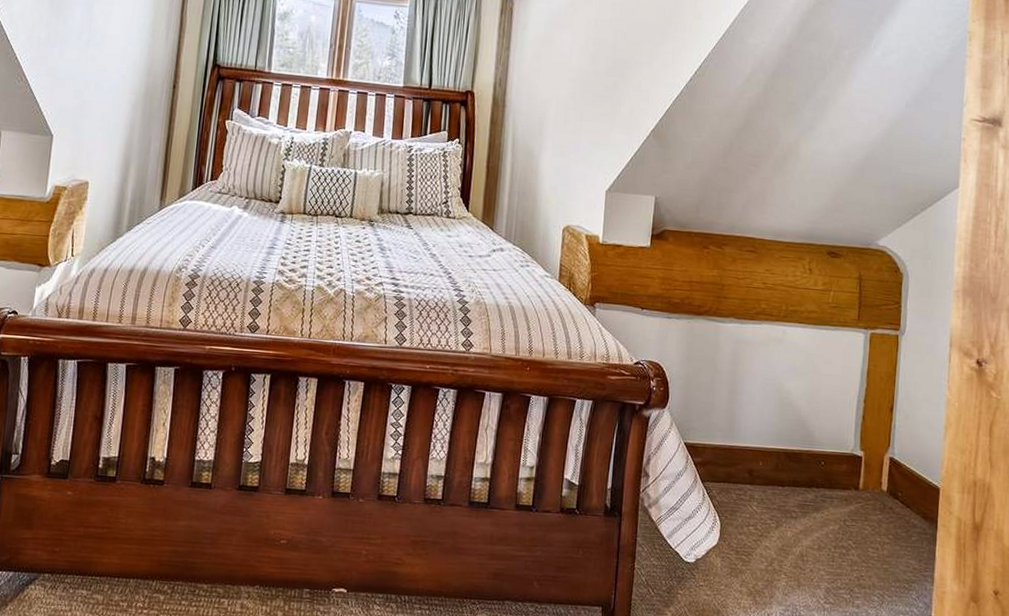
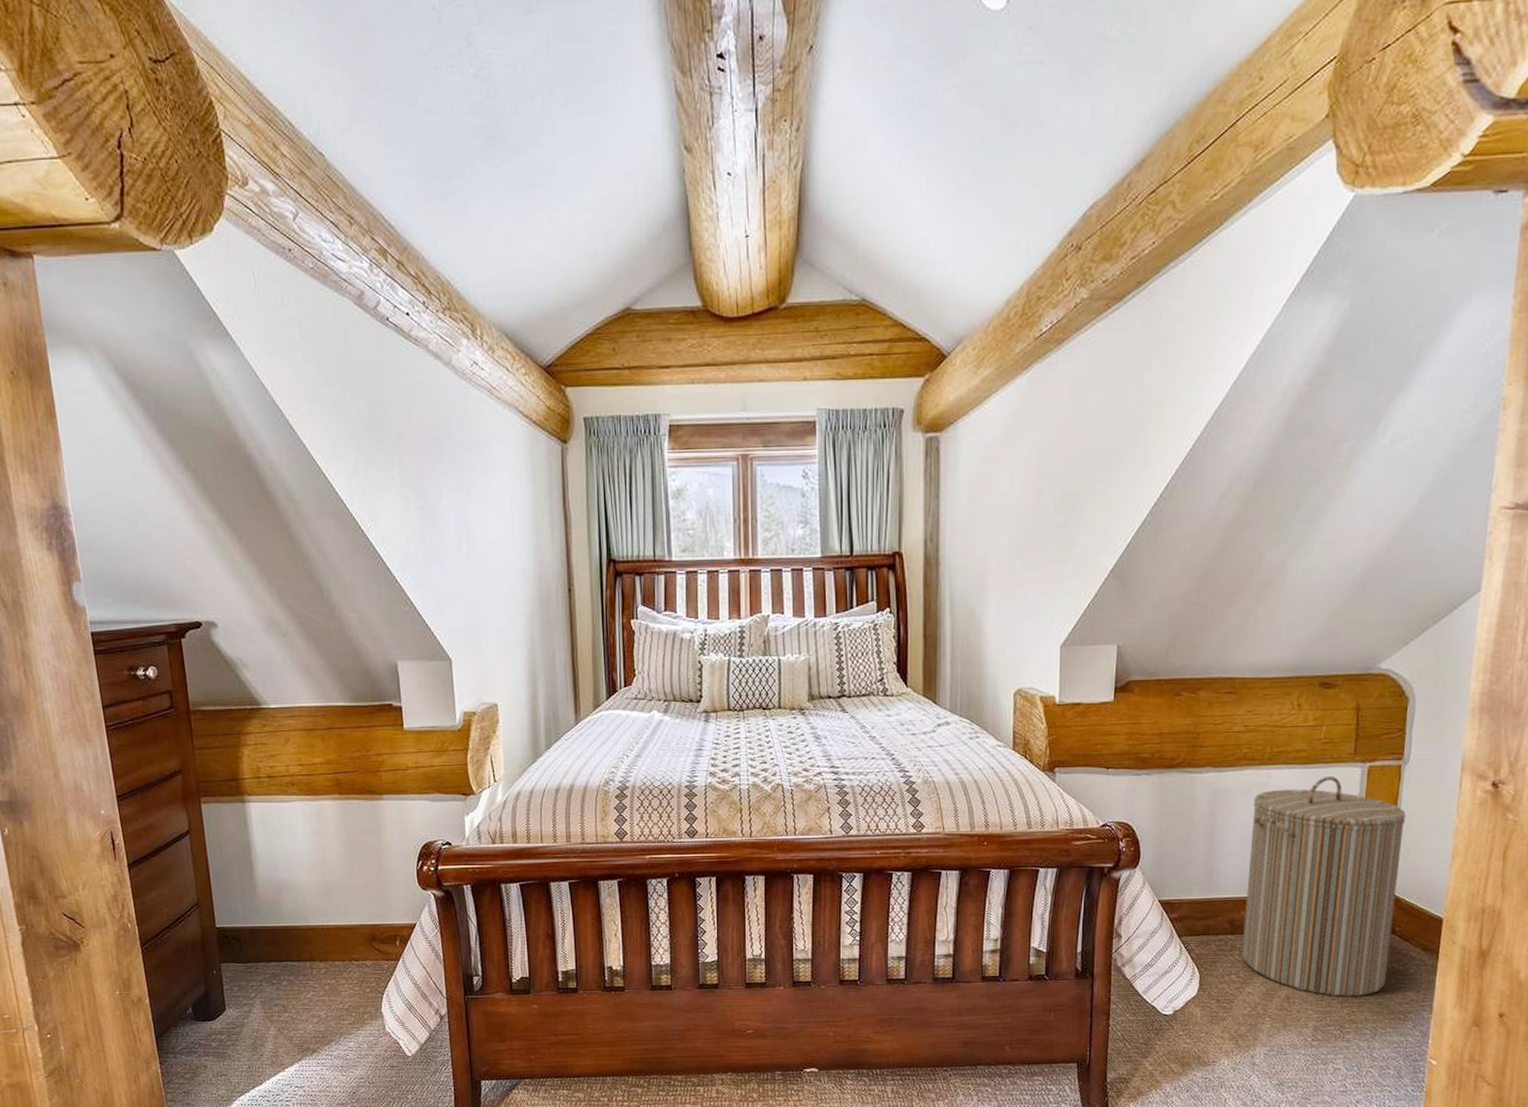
laundry hamper: none [759,338,905,560] -> present [1242,776,1407,997]

